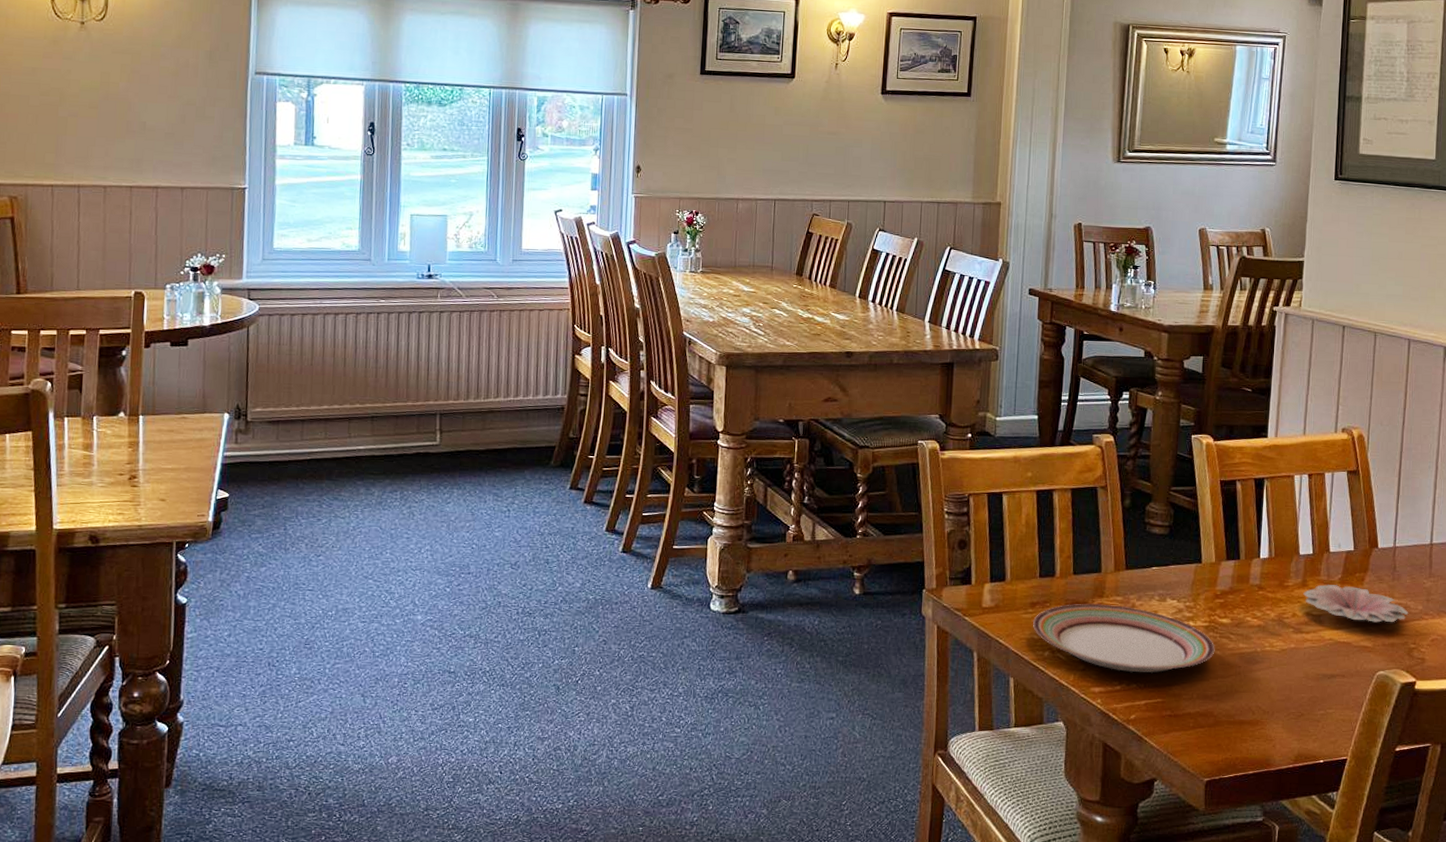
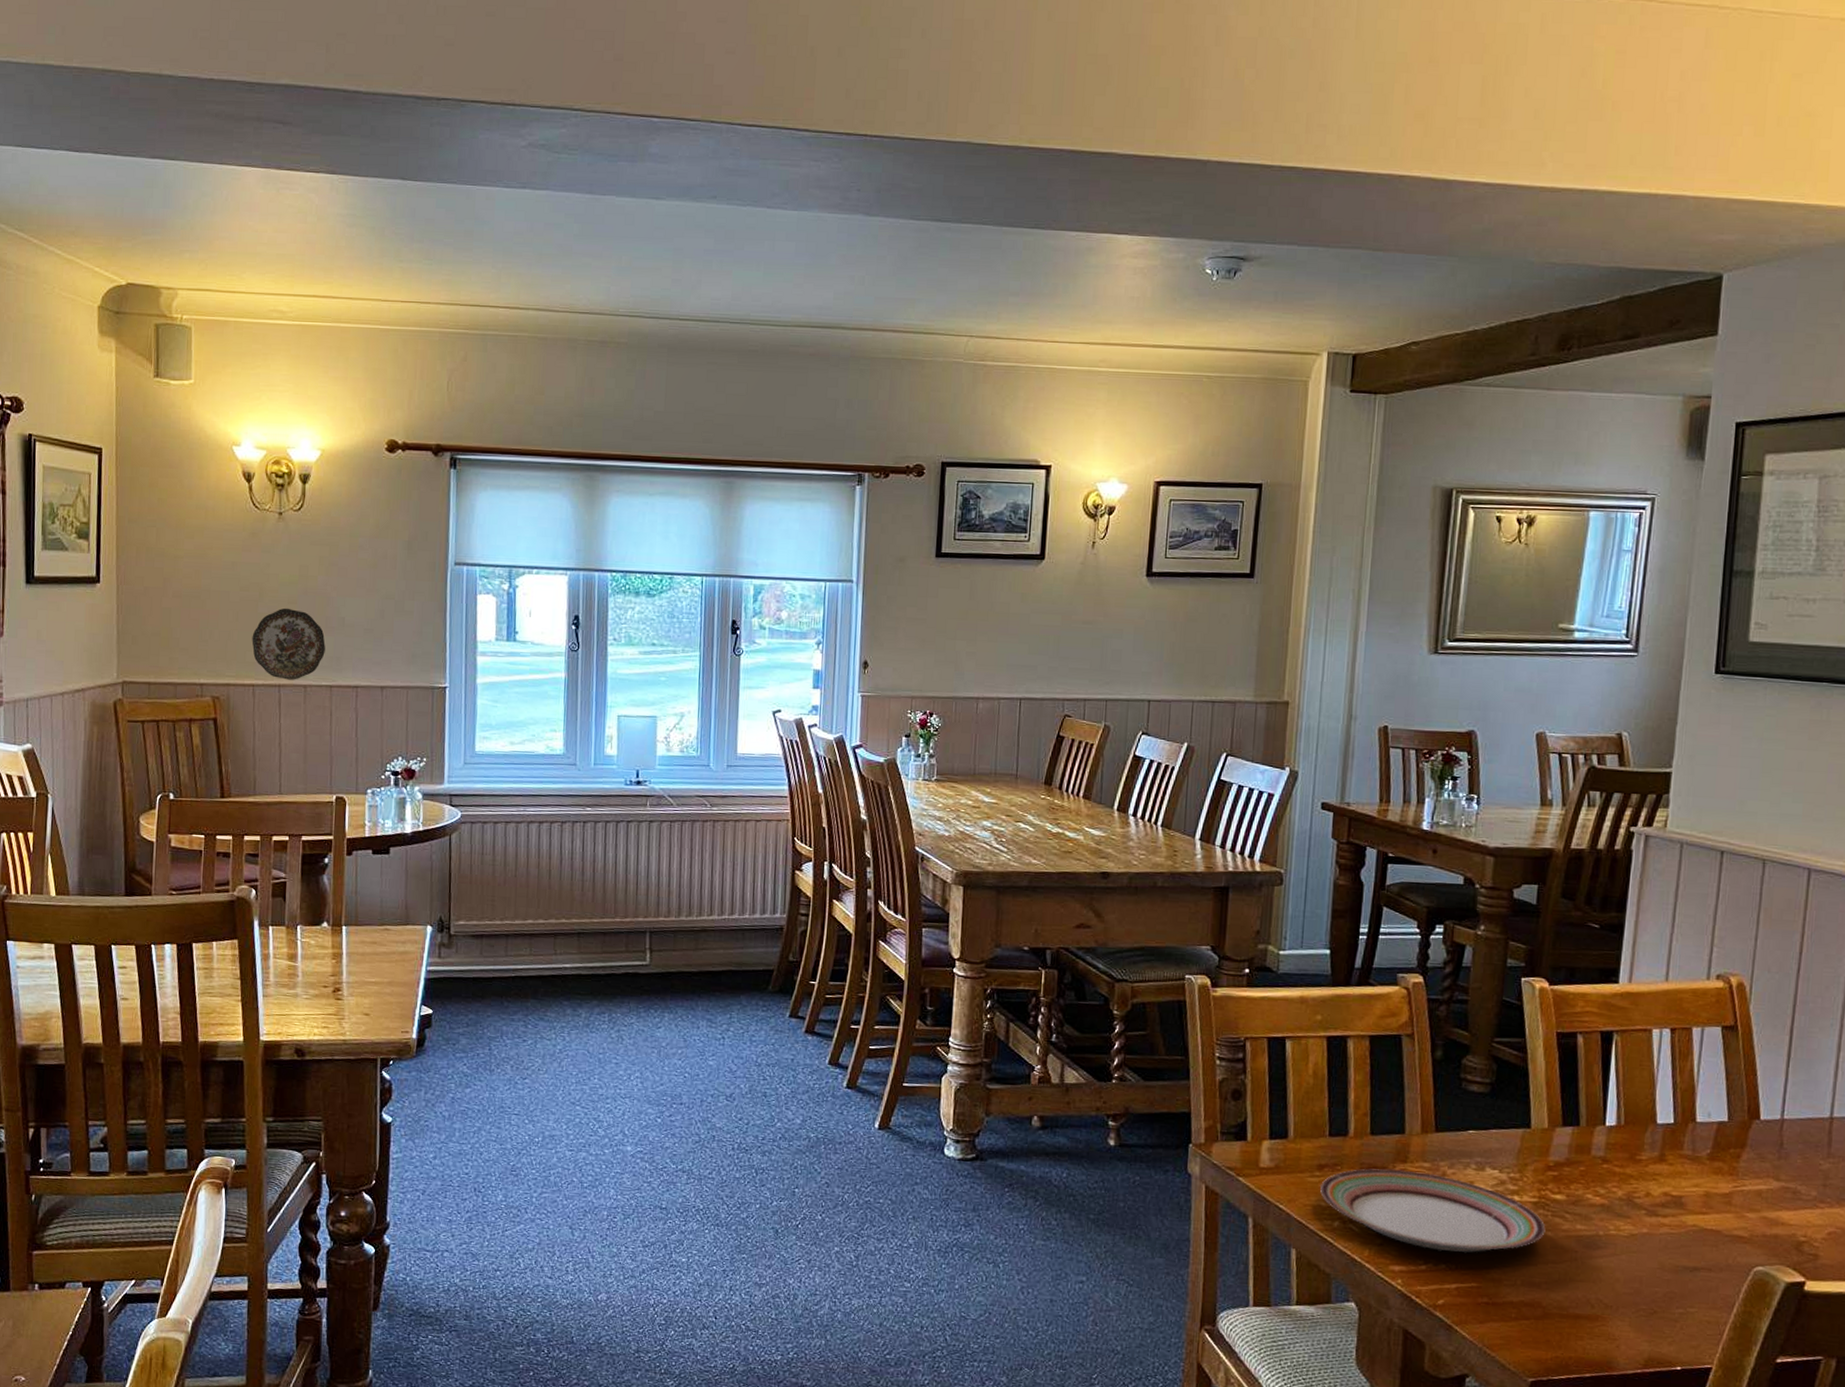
decorative plate: none [51,112,126,181] -> present [252,608,325,680]
flower: present [1303,584,1409,623] -> none [1660,1160,1799,1209]

